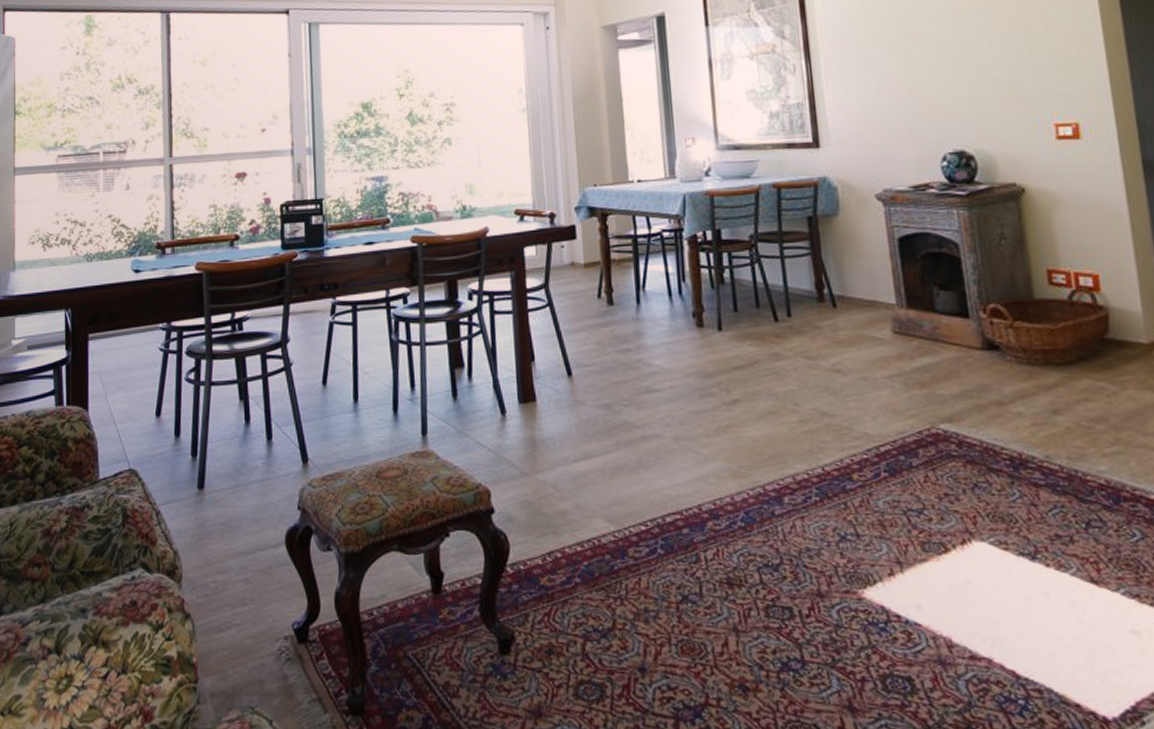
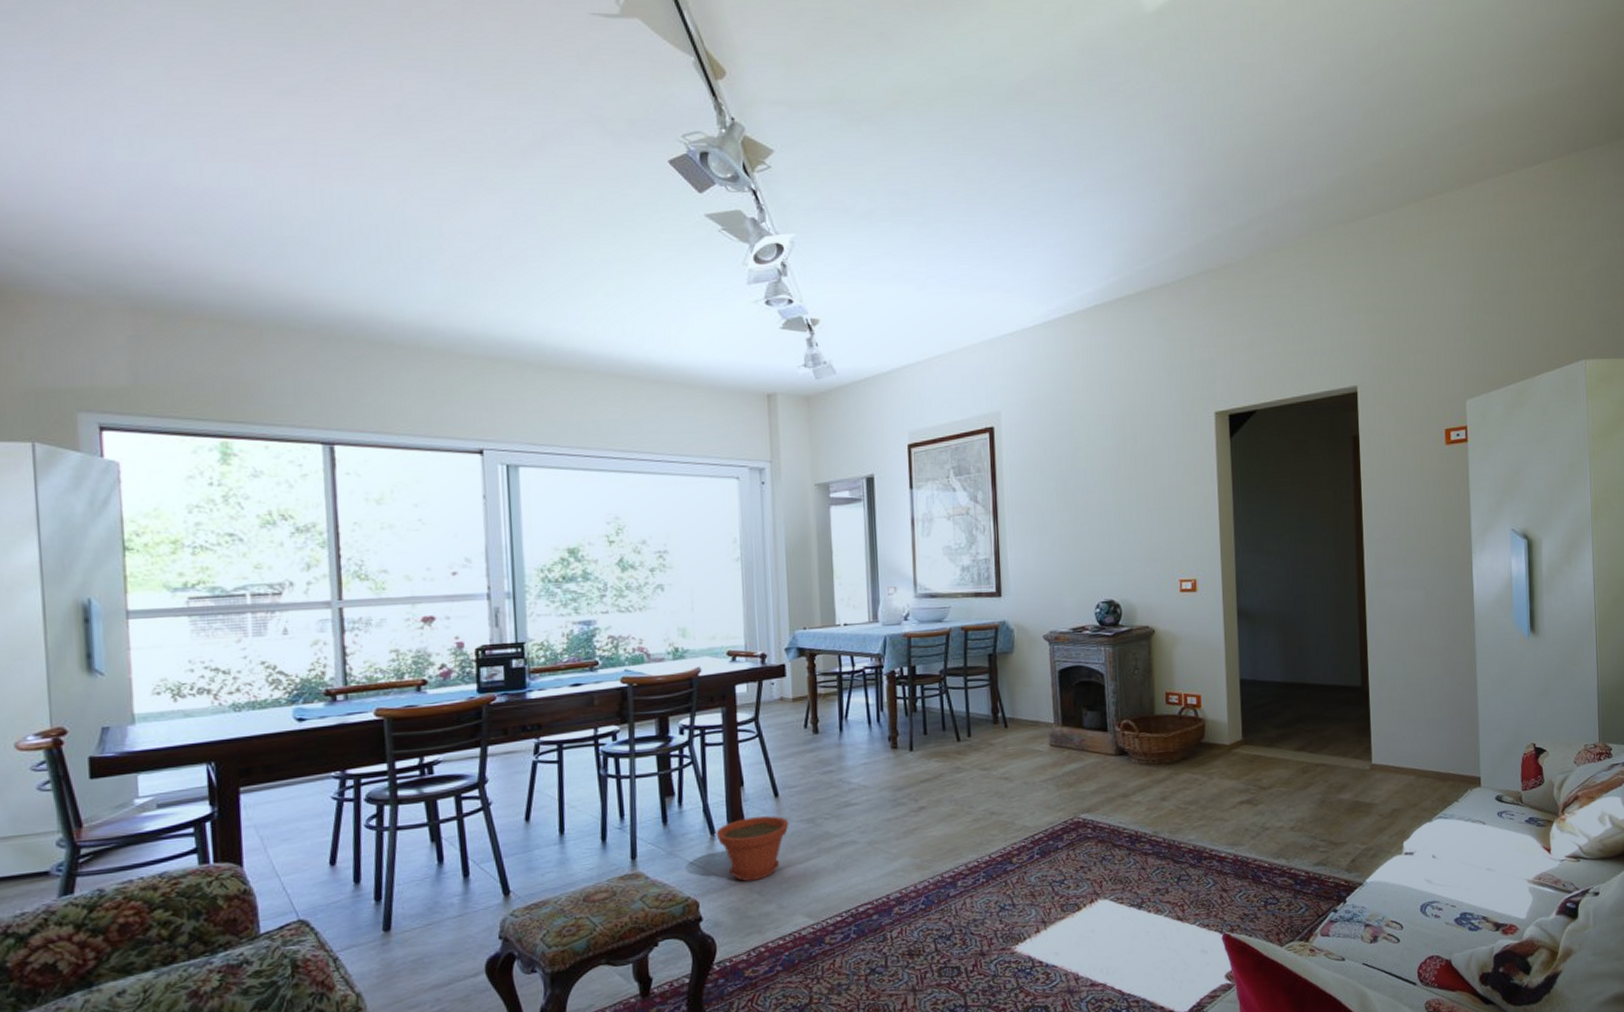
plant pot: none [507,398,584,471] -> present [716,816,789,881]

